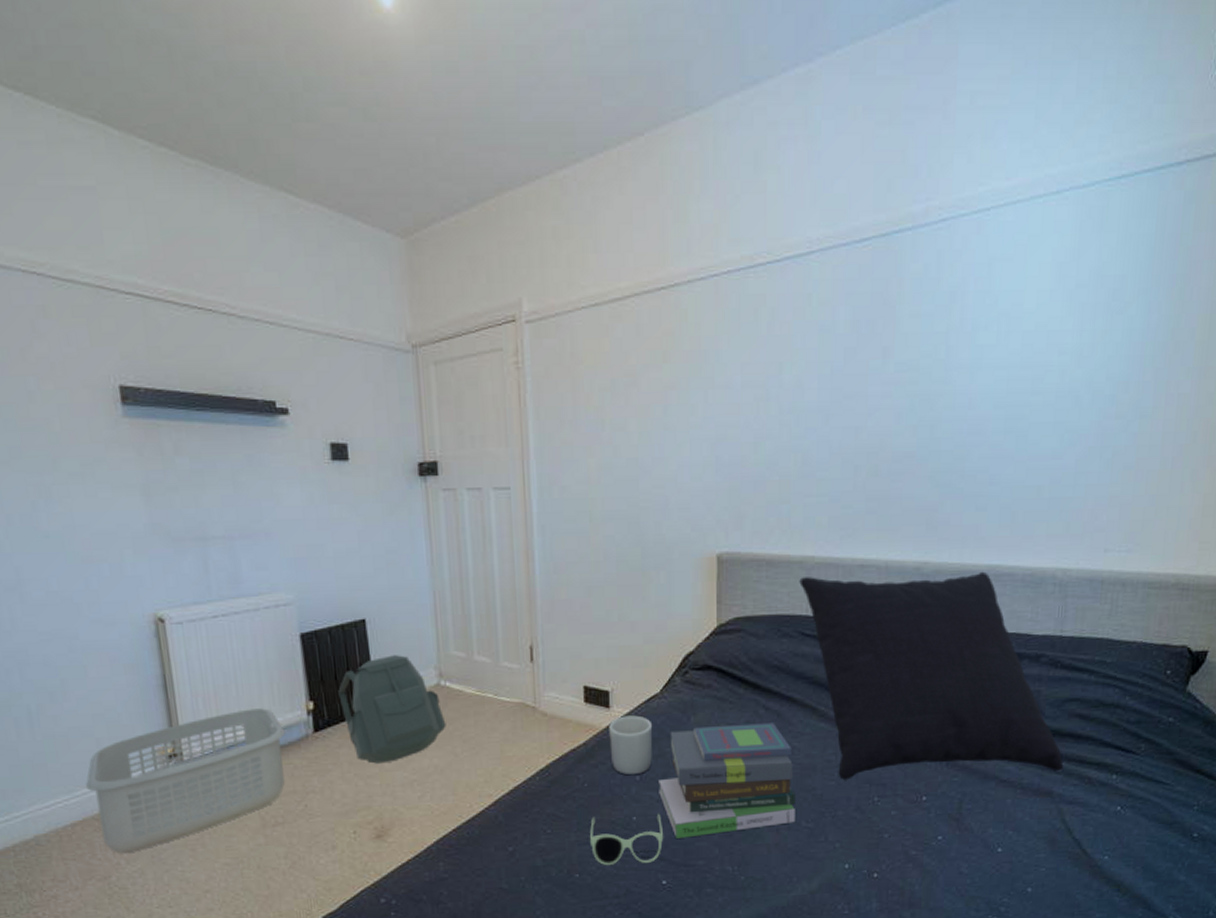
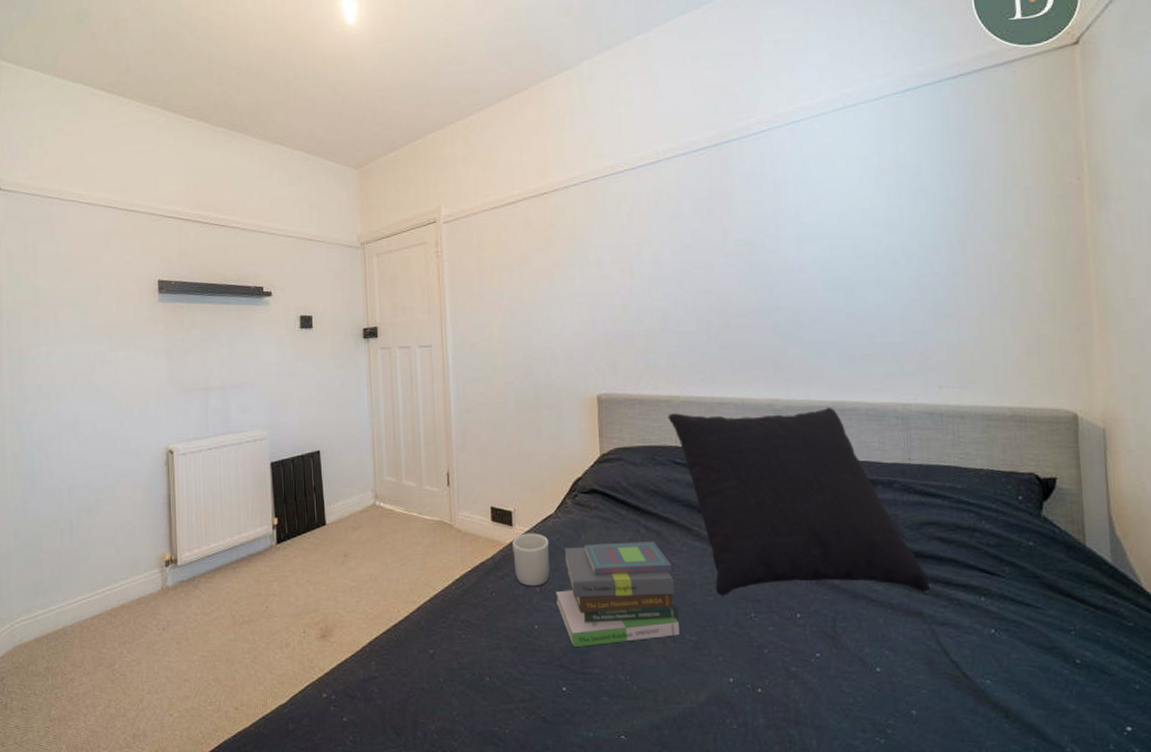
clothes hamper: present [86,708,285,854] -> none [105,523,255,645]
backpack: present [338,655,446,764] -> none [297,480,380,572]
spectacles: present [589,813,664,866] -> none [497,623,563,671]

